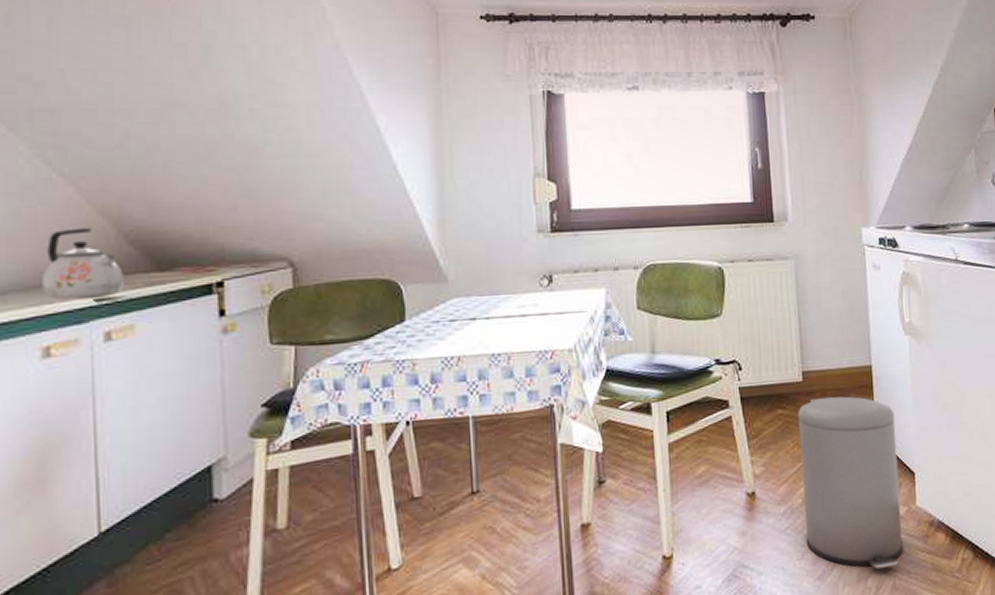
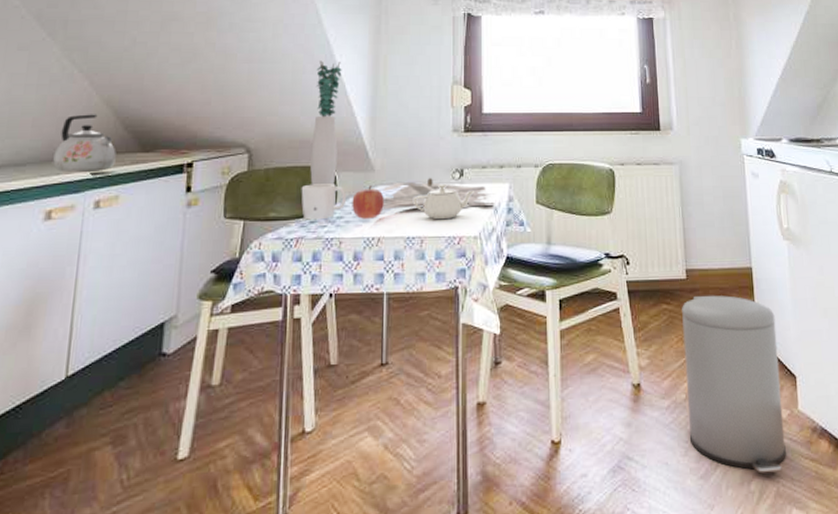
mug: none [361,298,417,341] -> present [301,184,347,220]
vase: none [366,153,402,301] -> present [310,61,342,185]
fruit: none [424,298,462,338] -> present [352,186,384,220]
newspaper: none [459,285,591,326] -> present [382,177,495,210]
teapot: none [495,292,567,333] -> present [412,183,475,220]

